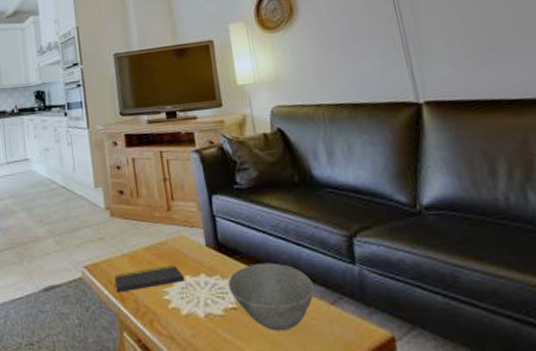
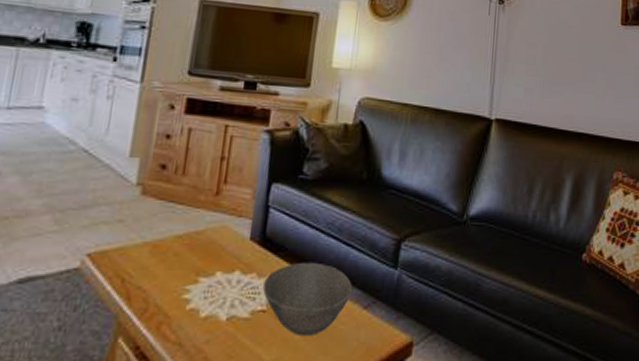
notepad: present [115,265,187,293] -> none [123,259,215,289]

